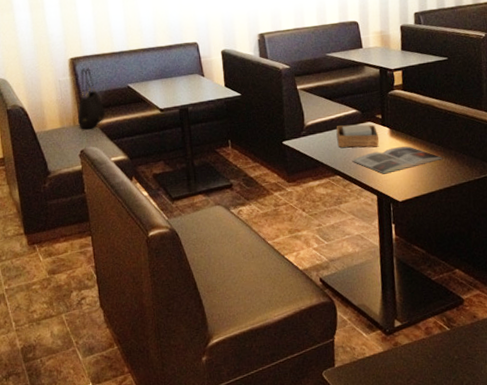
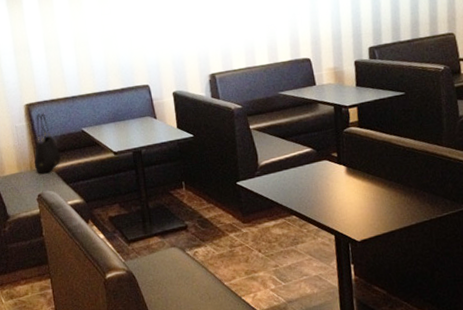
napkin holder: present [336,124,379,148] -> none [290,163,336,188]
magazine: present [352,146,443,174] -> none [308,184,403,214]

